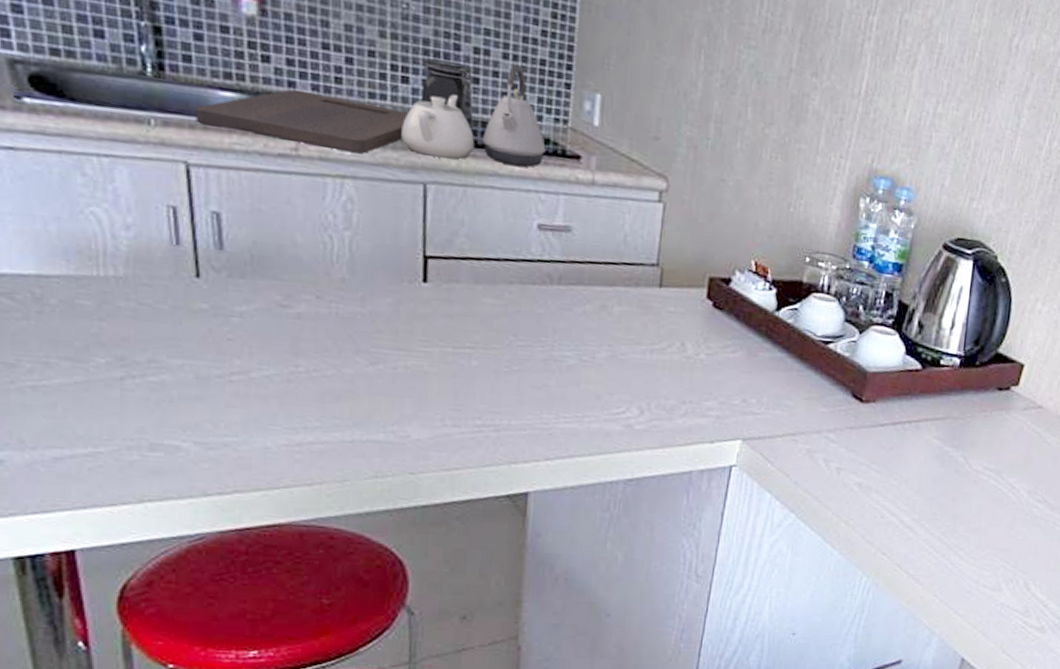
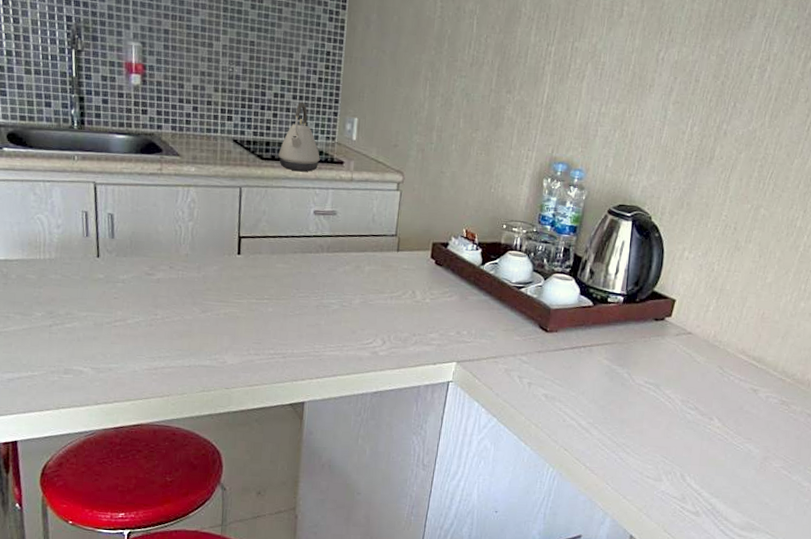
cutting board: present [194,89,408,153] -> none [101,130,231,170]
teapot: present [401,94,476,159] -> none [226,125,274,169]
jar: present [421,57,474,130] -> none [239,102,273,148]

